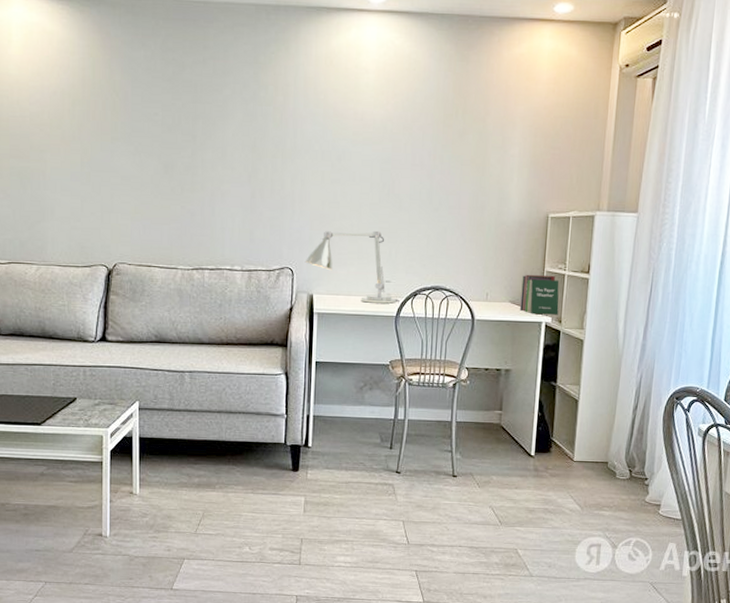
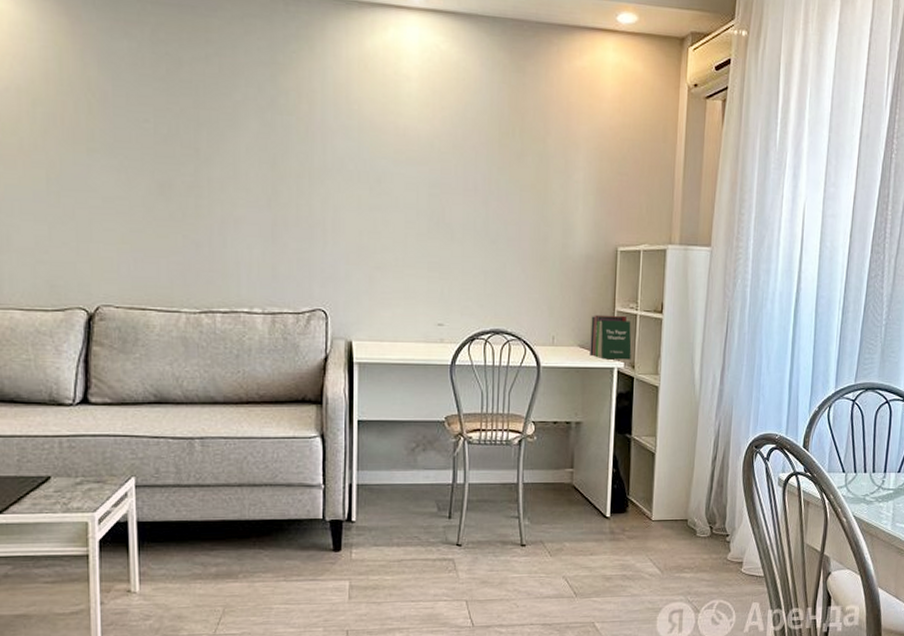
desk lamp: present [304,230,399,304] -> none [340,265,454,350]

